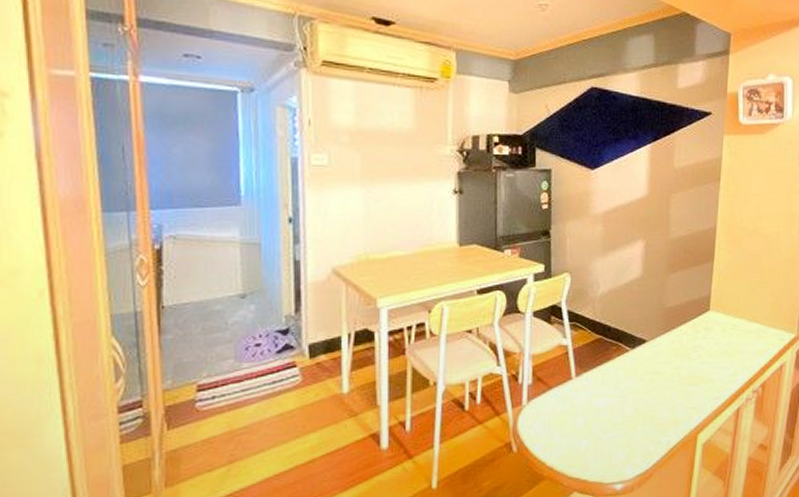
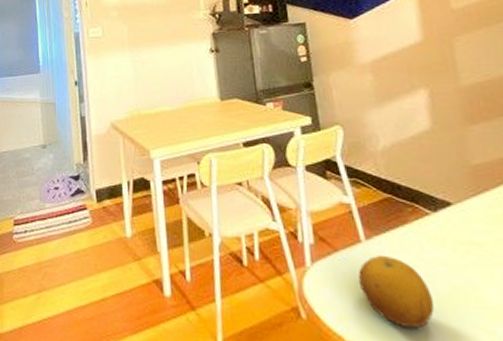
fruit: none [565,388,621,448] -> present [358,254,435,329]

